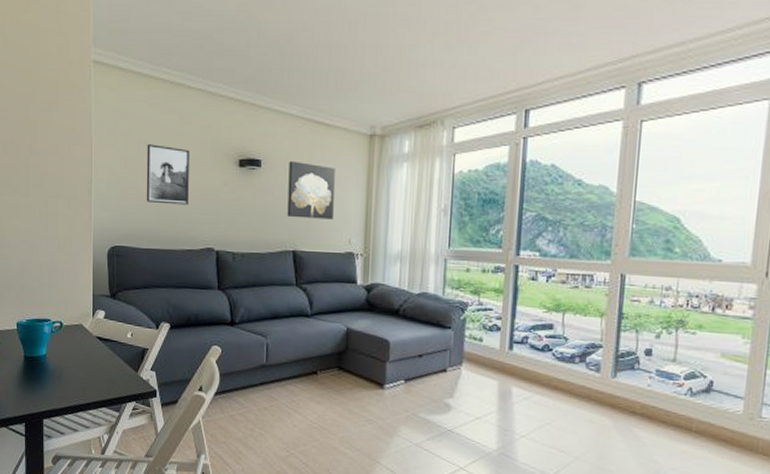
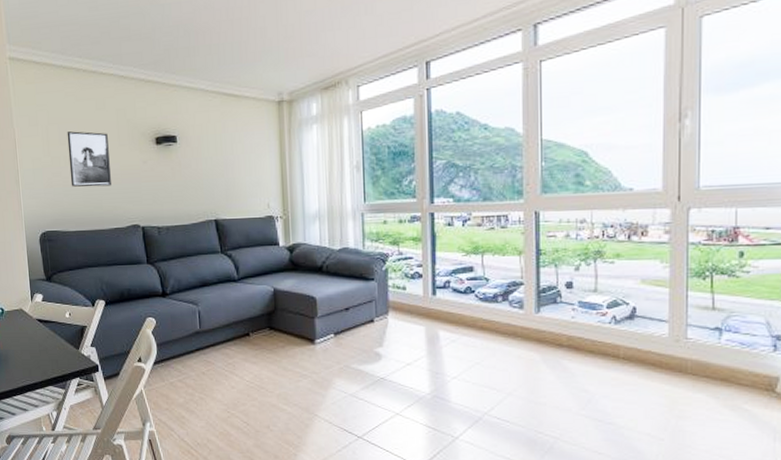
wall art: present [287,160,335,220] -> none [203,133,250,188]

